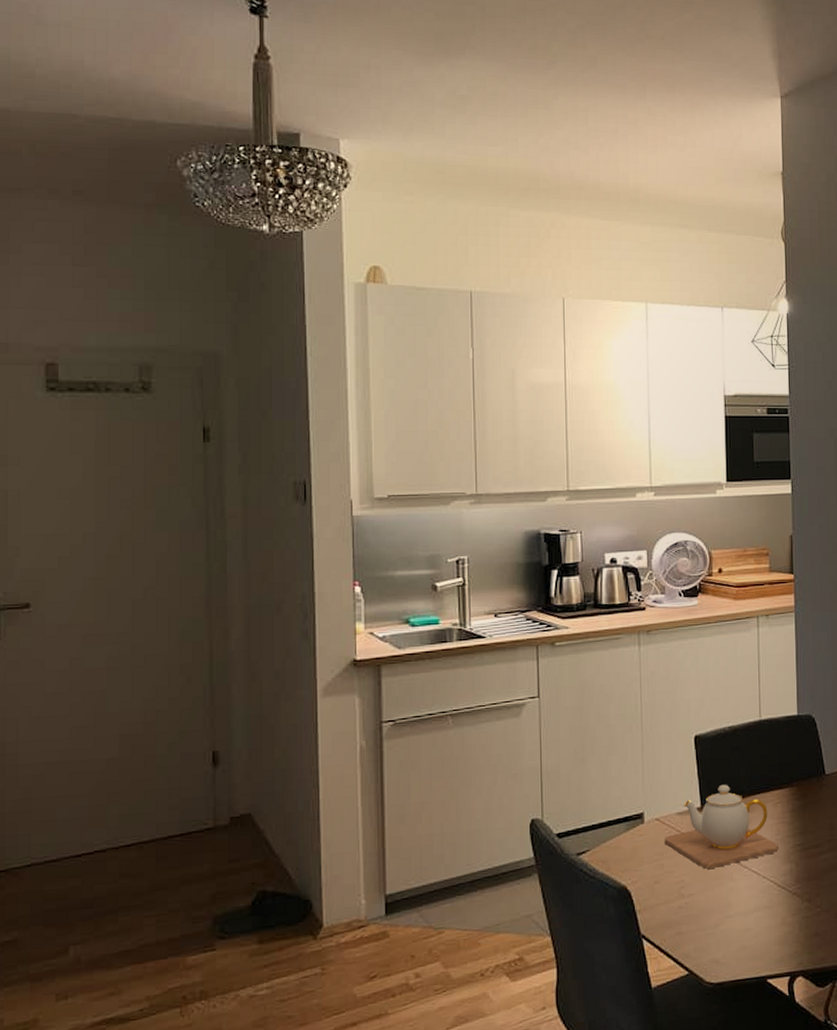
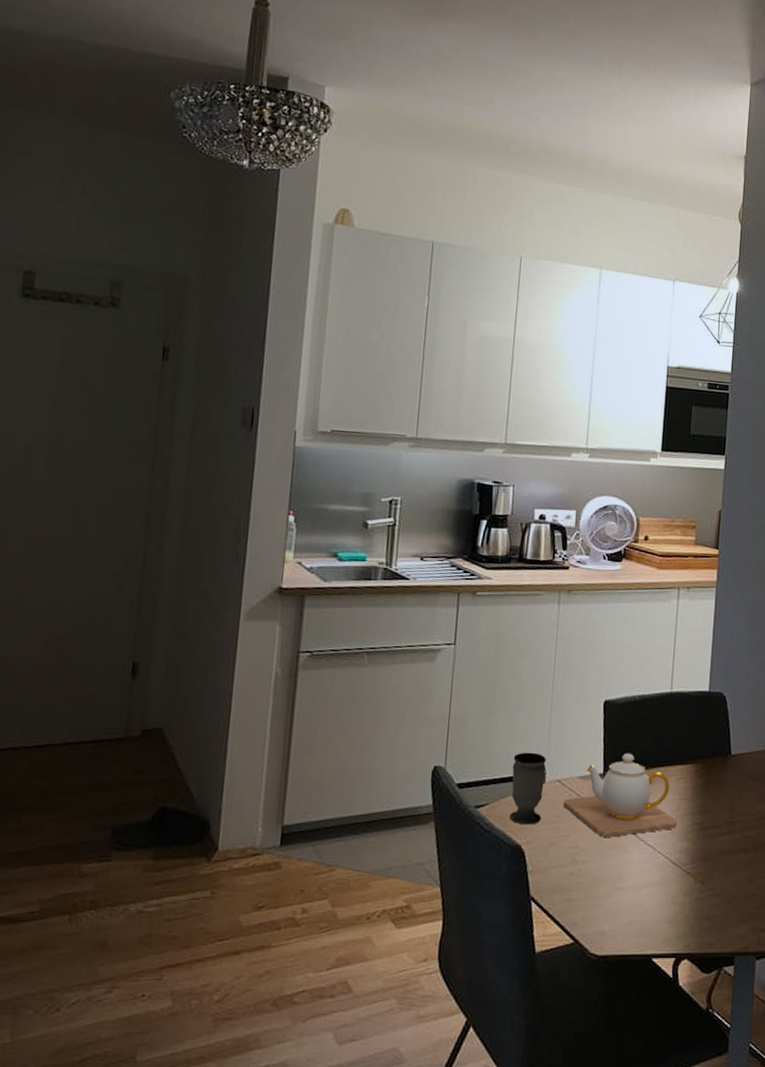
cup: none [610,794,644,867] -> present [509,752,547,825]

